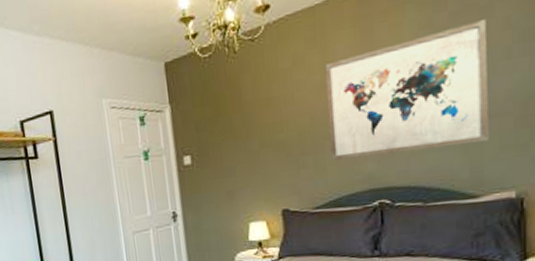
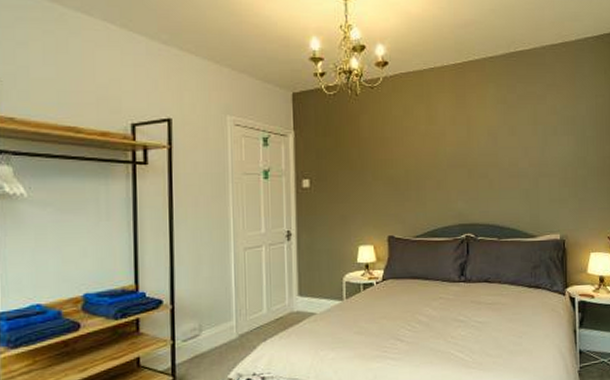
wall art: present [324,20,489,161] -> none [428,105,543,197]

